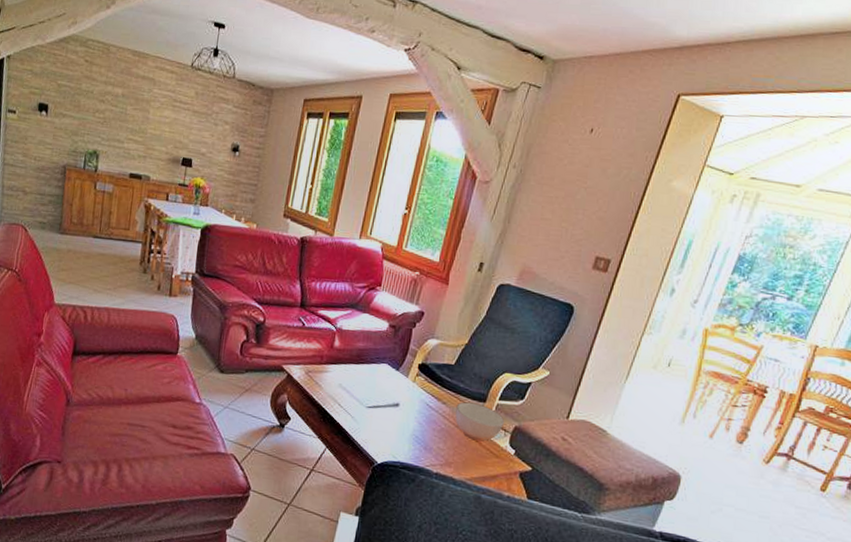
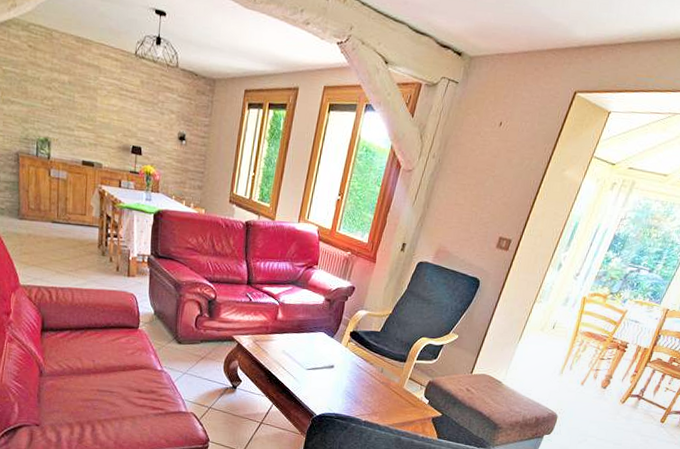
bowl: present [455,401,505,442] -> none [380,362,421,394]

